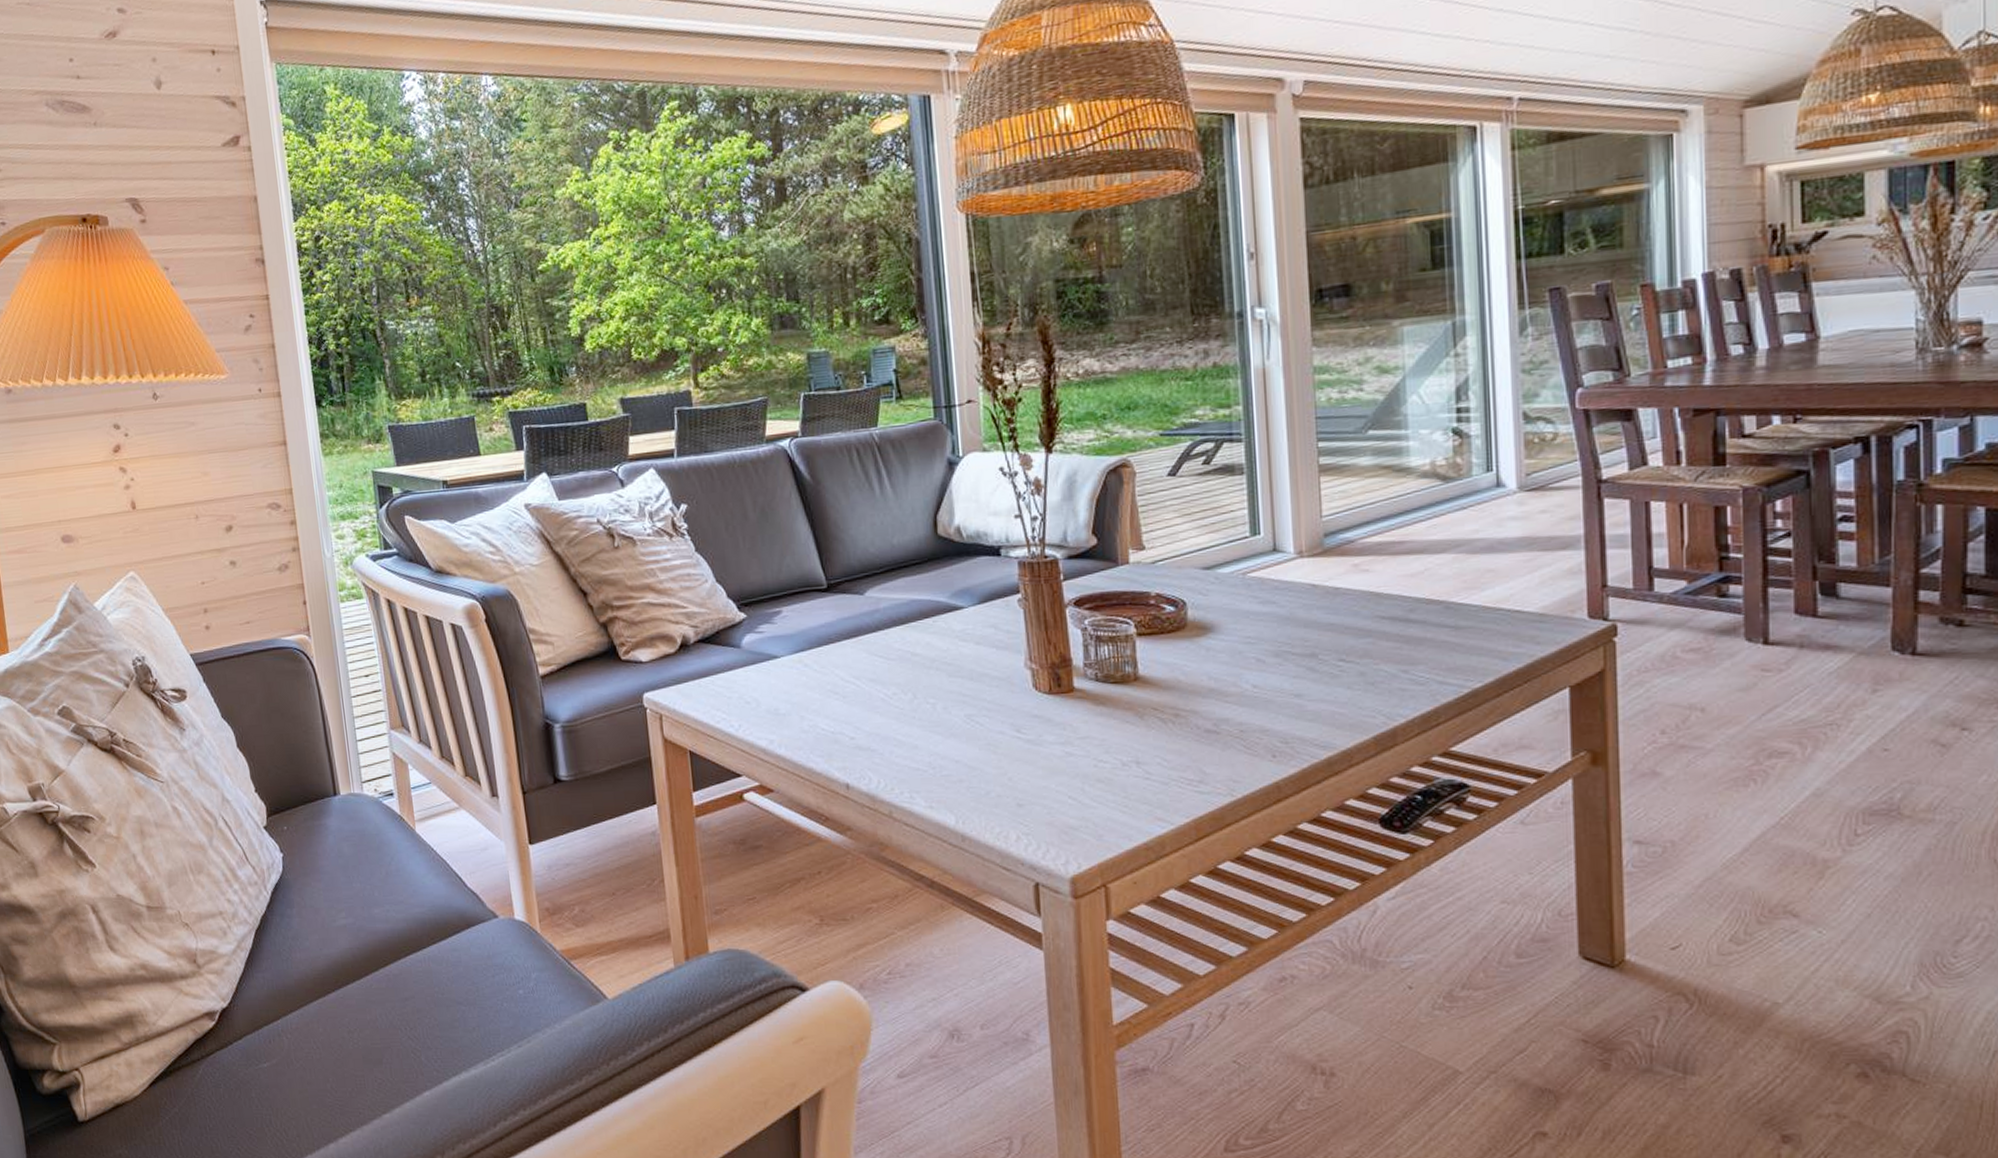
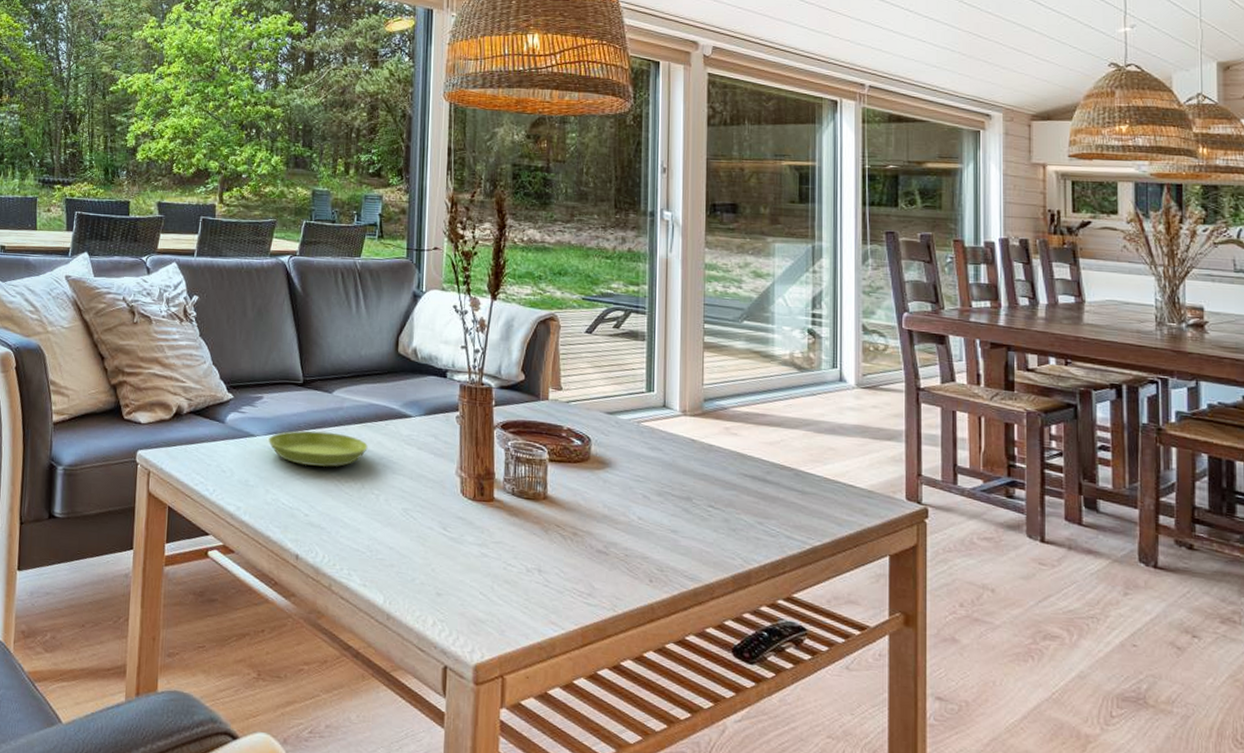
saucer: none [795,640,915,683] -> present [268,430,368,468]

